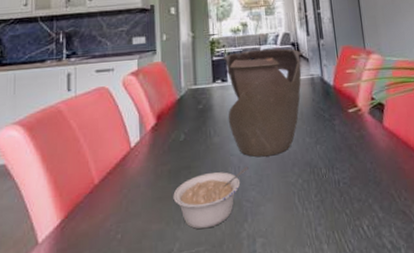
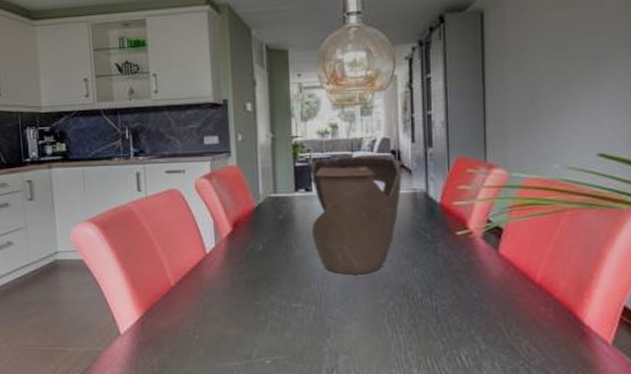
legume: present [173,166,249,230] -> none [251,283,333,340]

